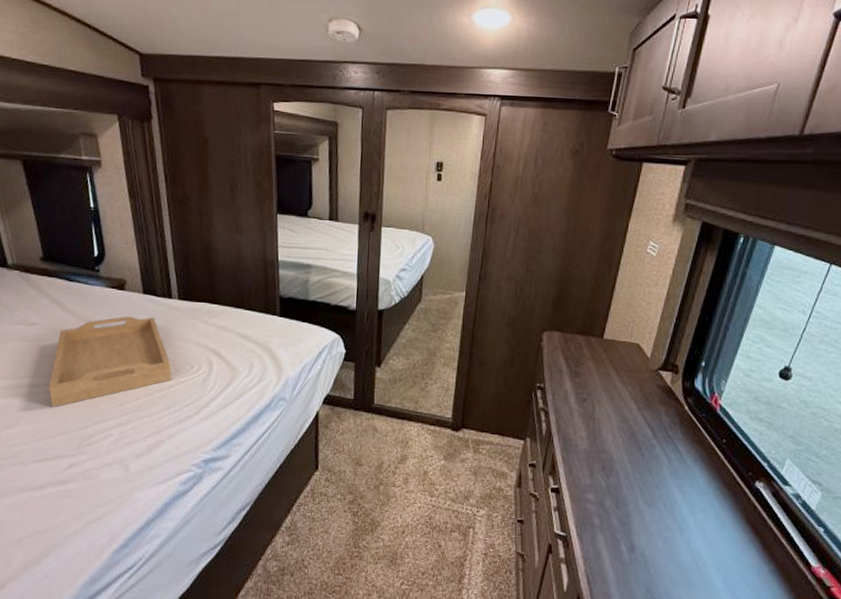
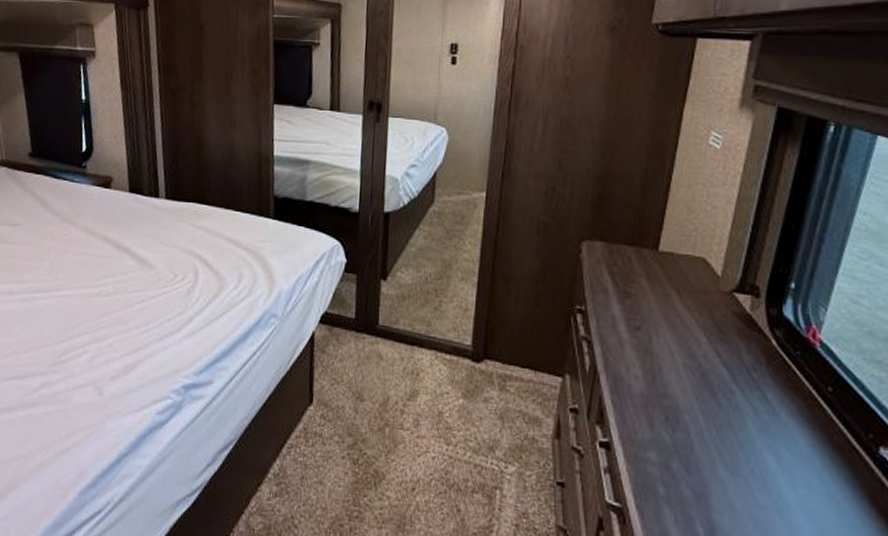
serving tray: present [48,316,172,407] -> none [25,217,154,318]

